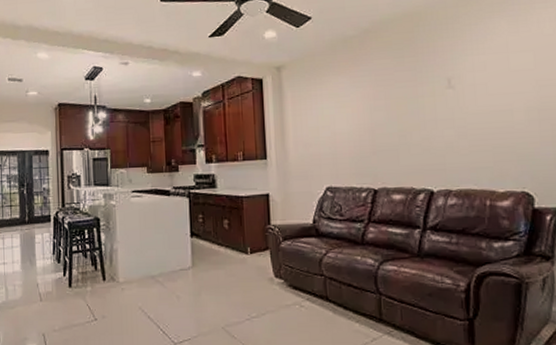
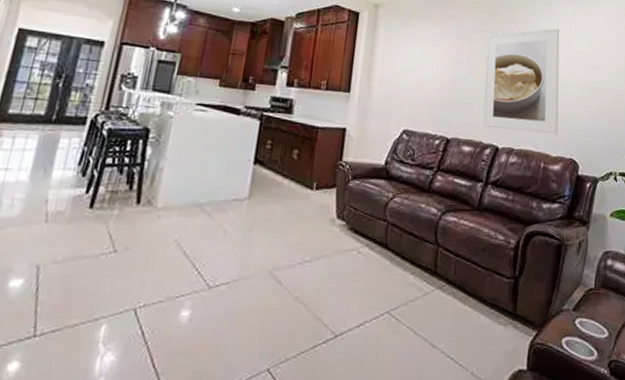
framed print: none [404,49,504,172] -> present [482,28,560,135]

